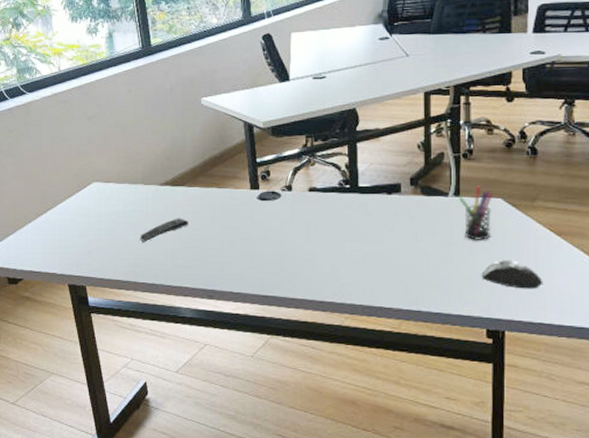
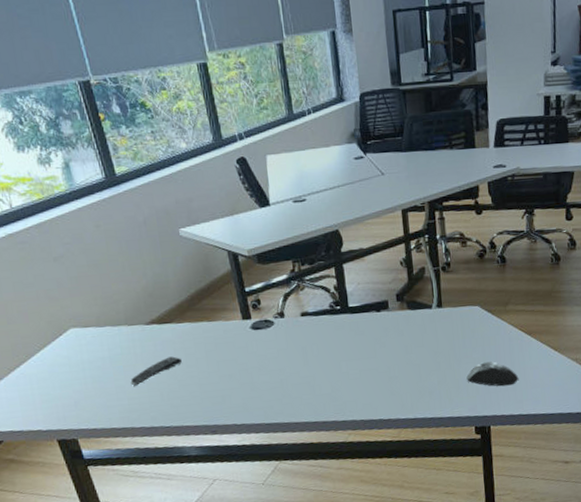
pen holder: present [459,186,492,242] -> none [441,296,472,348]

